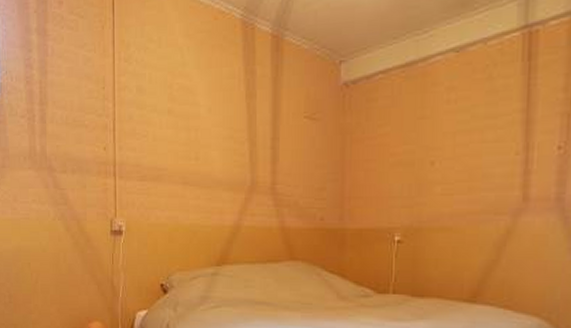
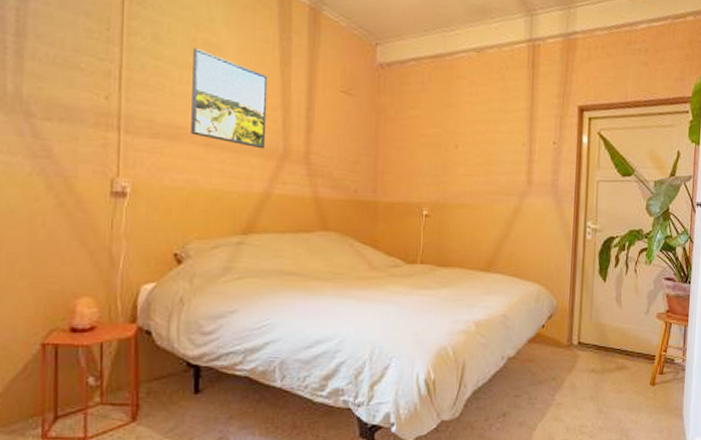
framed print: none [170,93,235,183] -> present [191,47,268,149]

